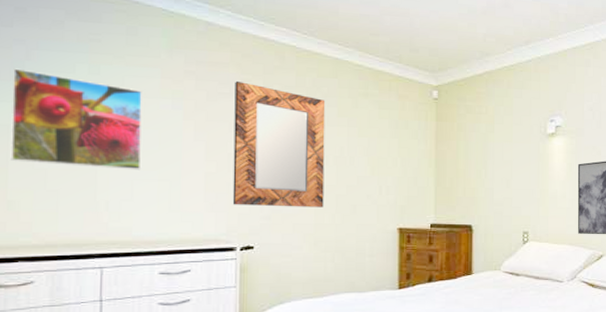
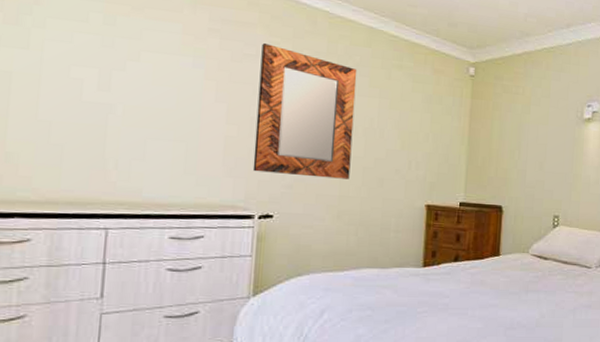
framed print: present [10,68,142,170] -> none [11,12,161,129]

